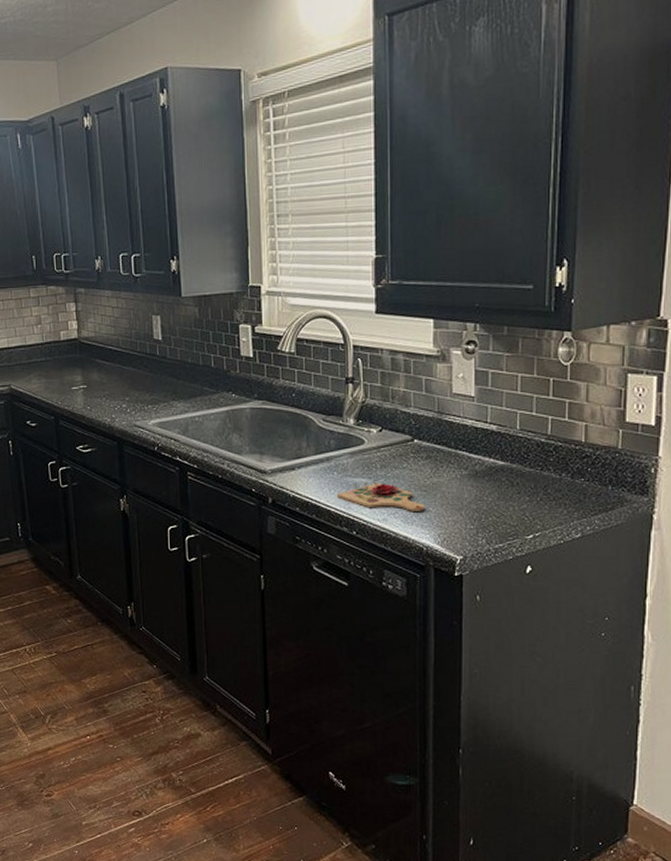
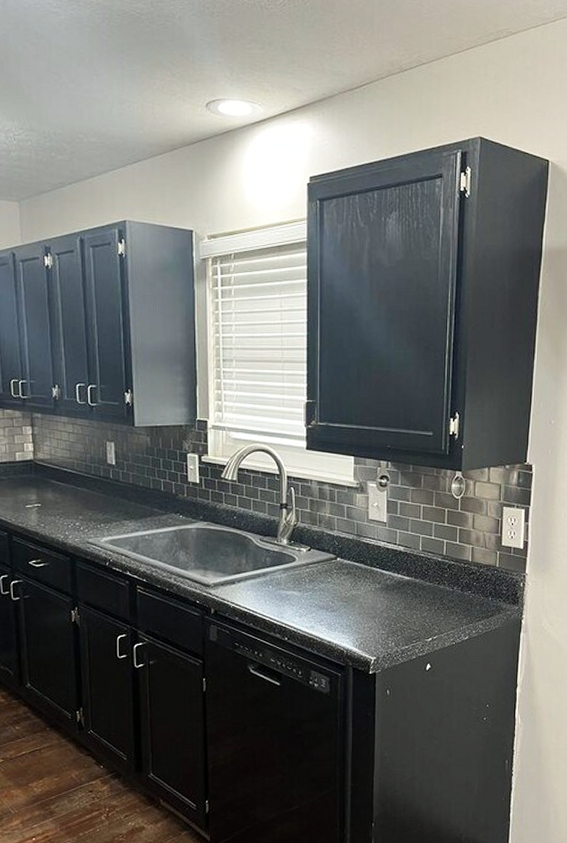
cutting board: present [337,480,425,511] -> none [272,592,346,619]

